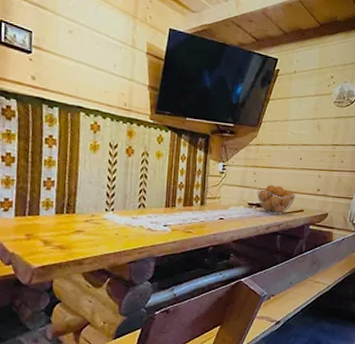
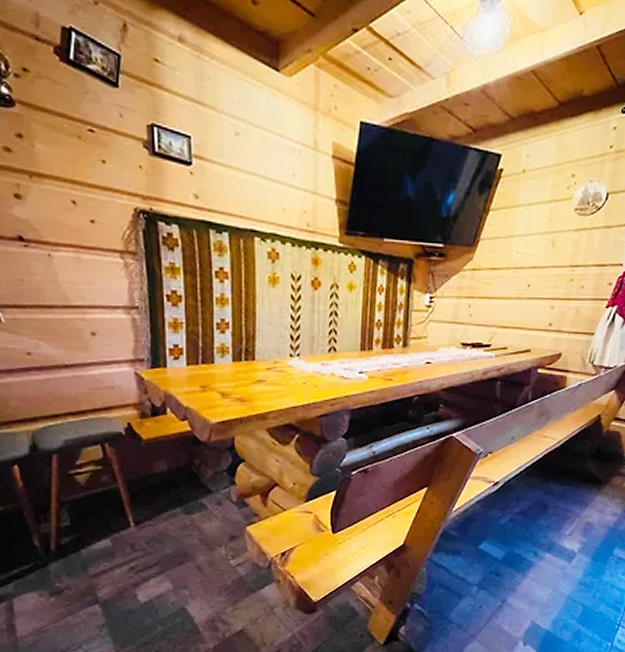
fruit basket: present [256,185,296,215] -> none [472,320,522,357]

